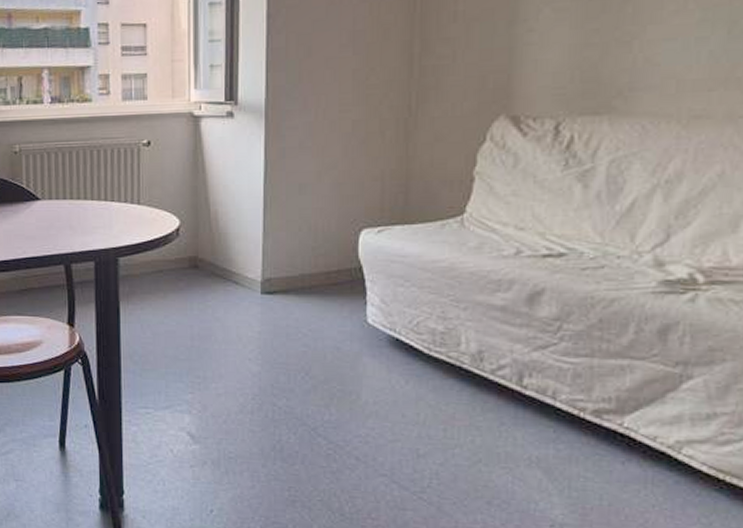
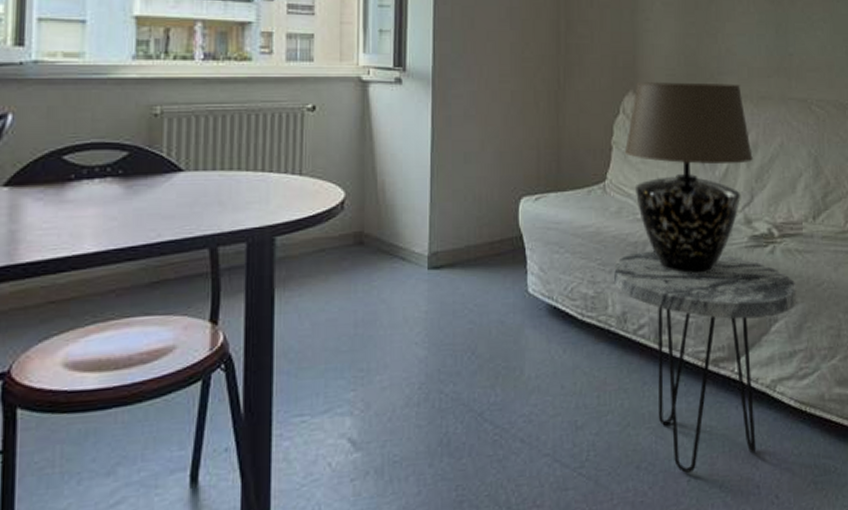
side table: none [468,290,726,518] -> present [613,251,797,473]
table lamp: none [490,100,674,318] -> present [624,81,753,274]

